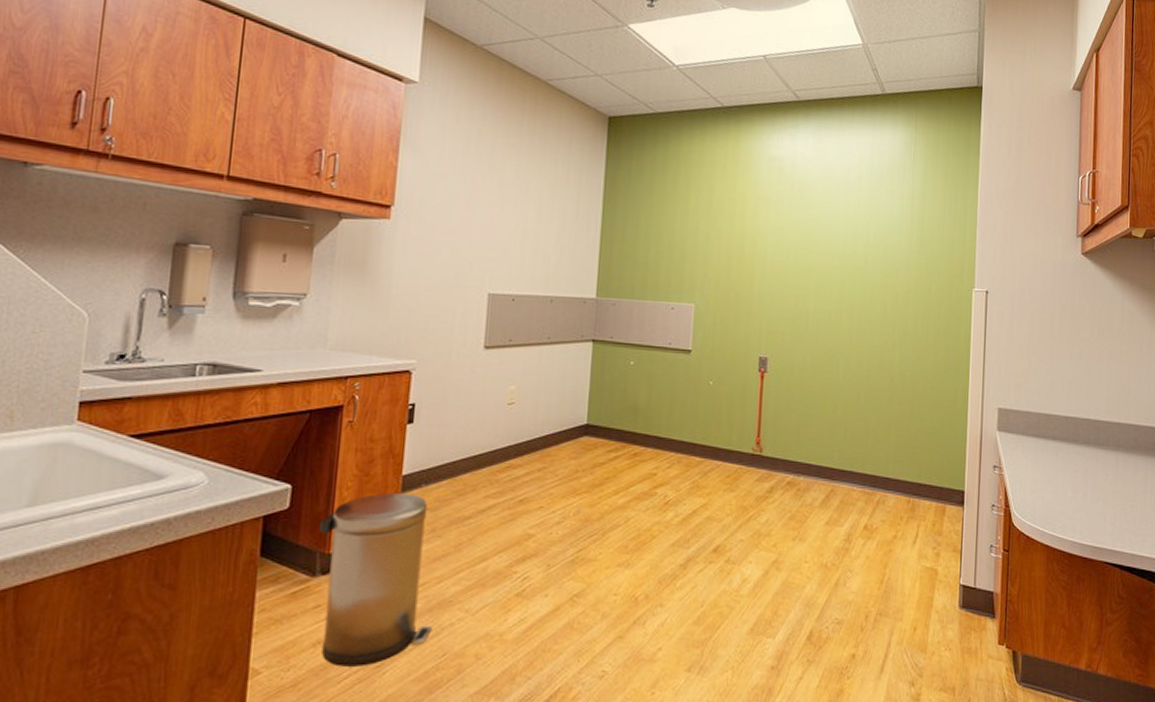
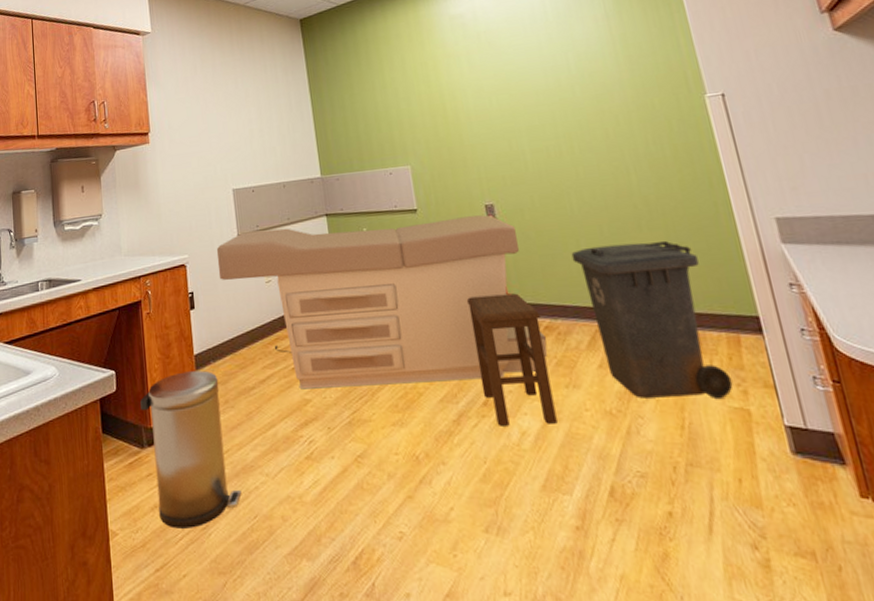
examination table: none [451,345,787,527] -> present [216,215,548,389]
stool: none [715,446,785,573] -> present [466,293,558,426]
recycling bin: none [827,412,931,558] -> present [571,240,733,398]

